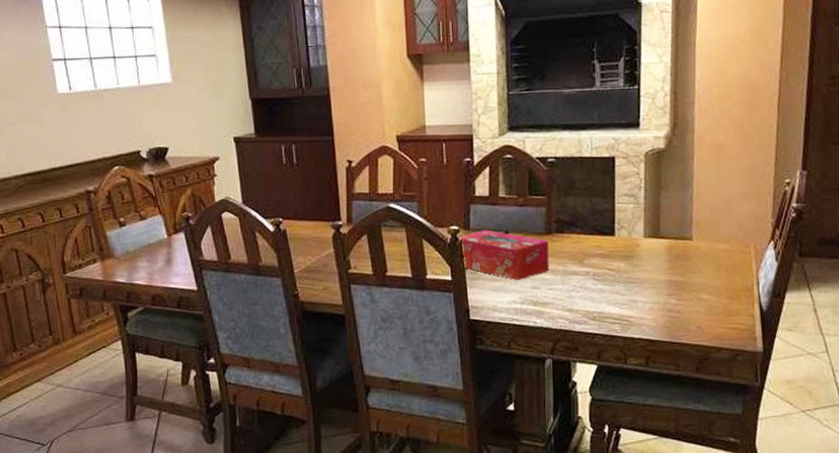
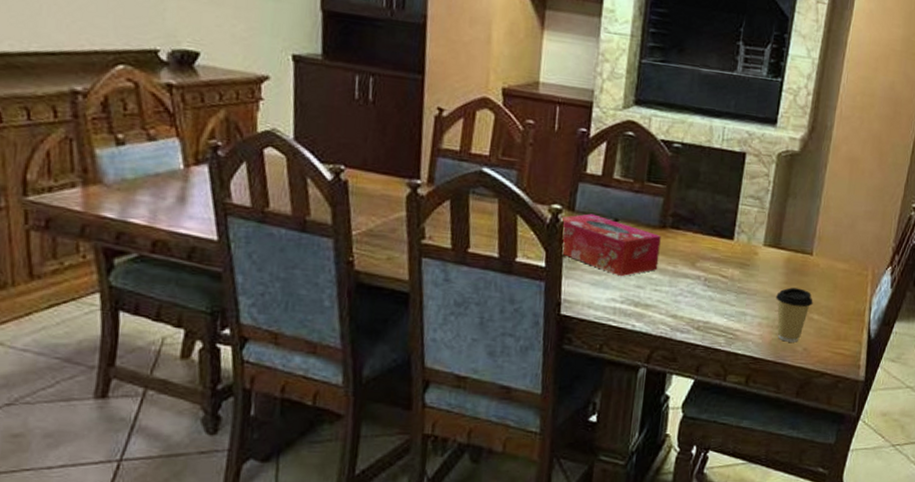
coffee cup: none [663,272,700,323] -> present [776,287,813,342]

